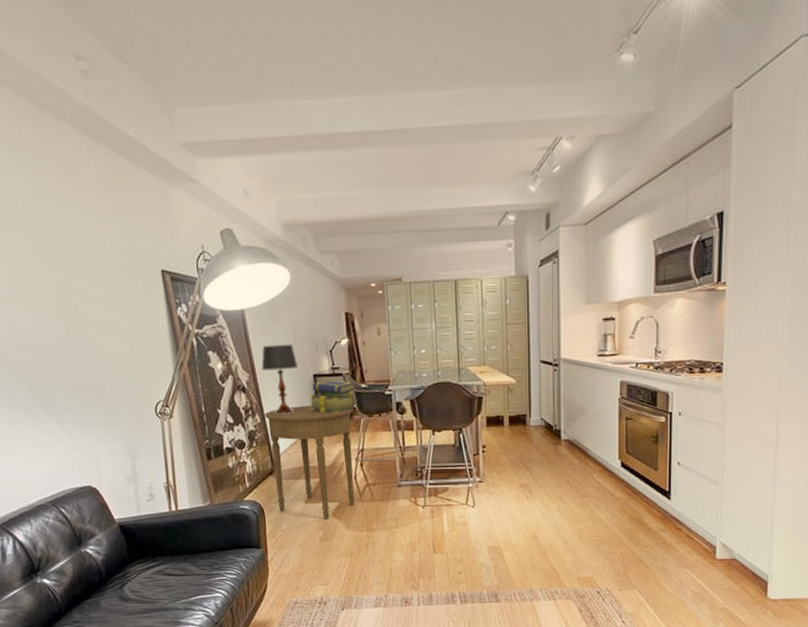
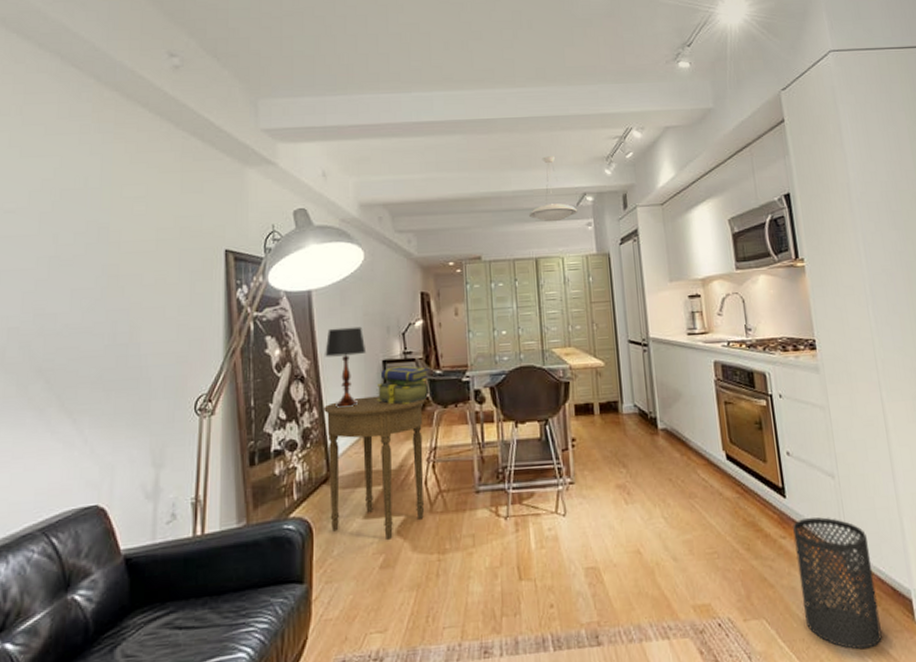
pendant lamp: none [448,171,499,243] -> present [528,156,578,222]
trash can: none [671,515,739,615] -> present [793,517,882,650]

